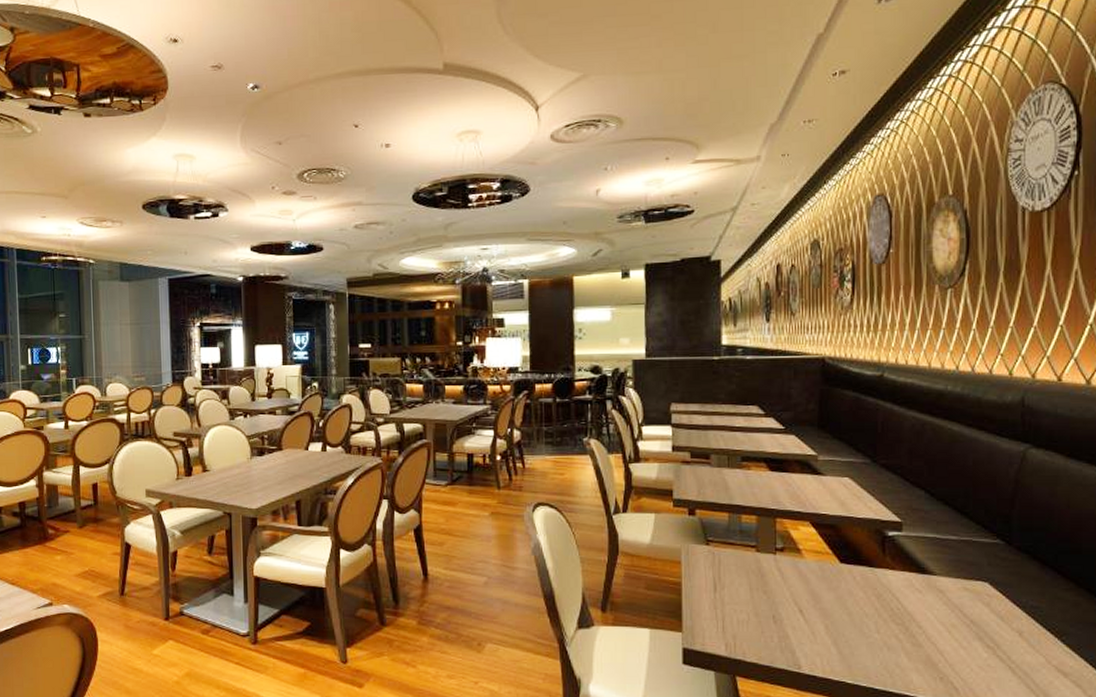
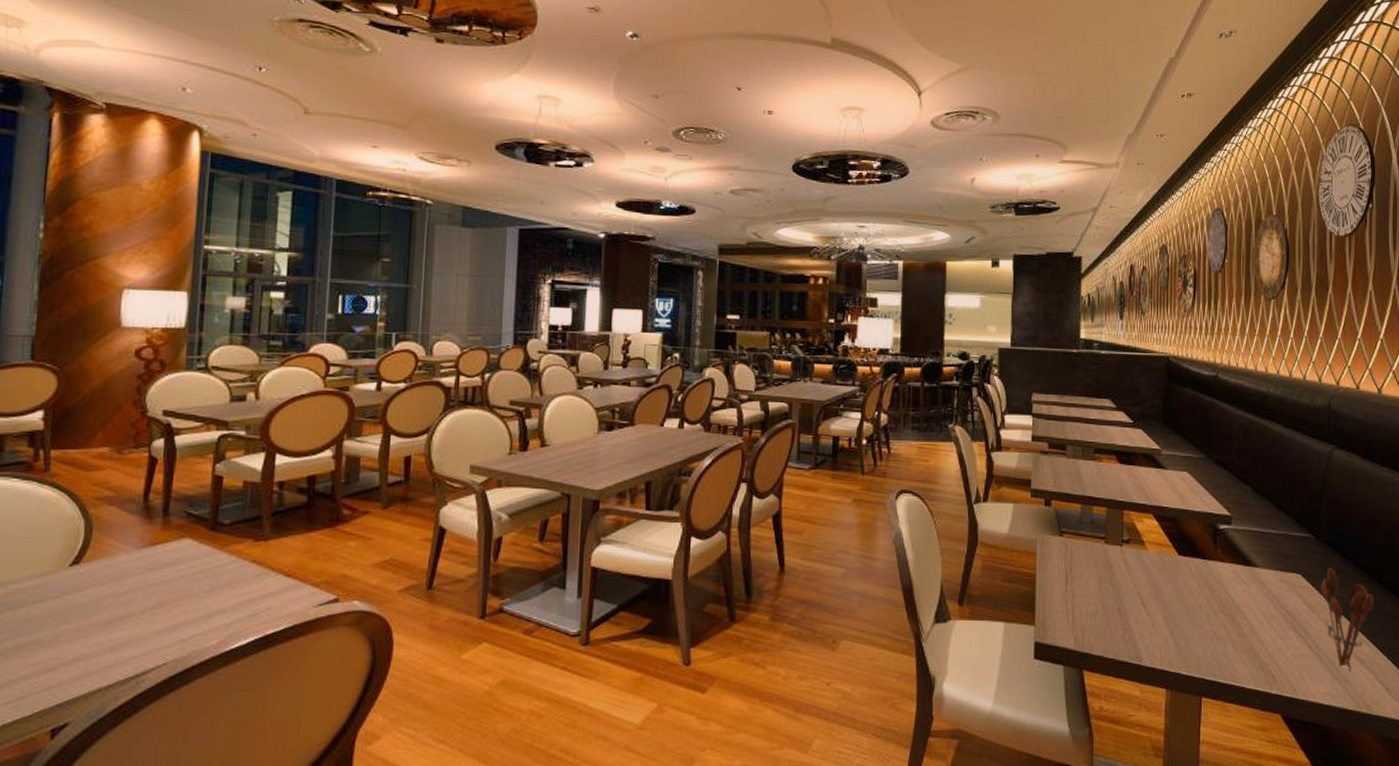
utensil holder: none [1013,576,1081,684] -> present [1321,568,1374,670]

